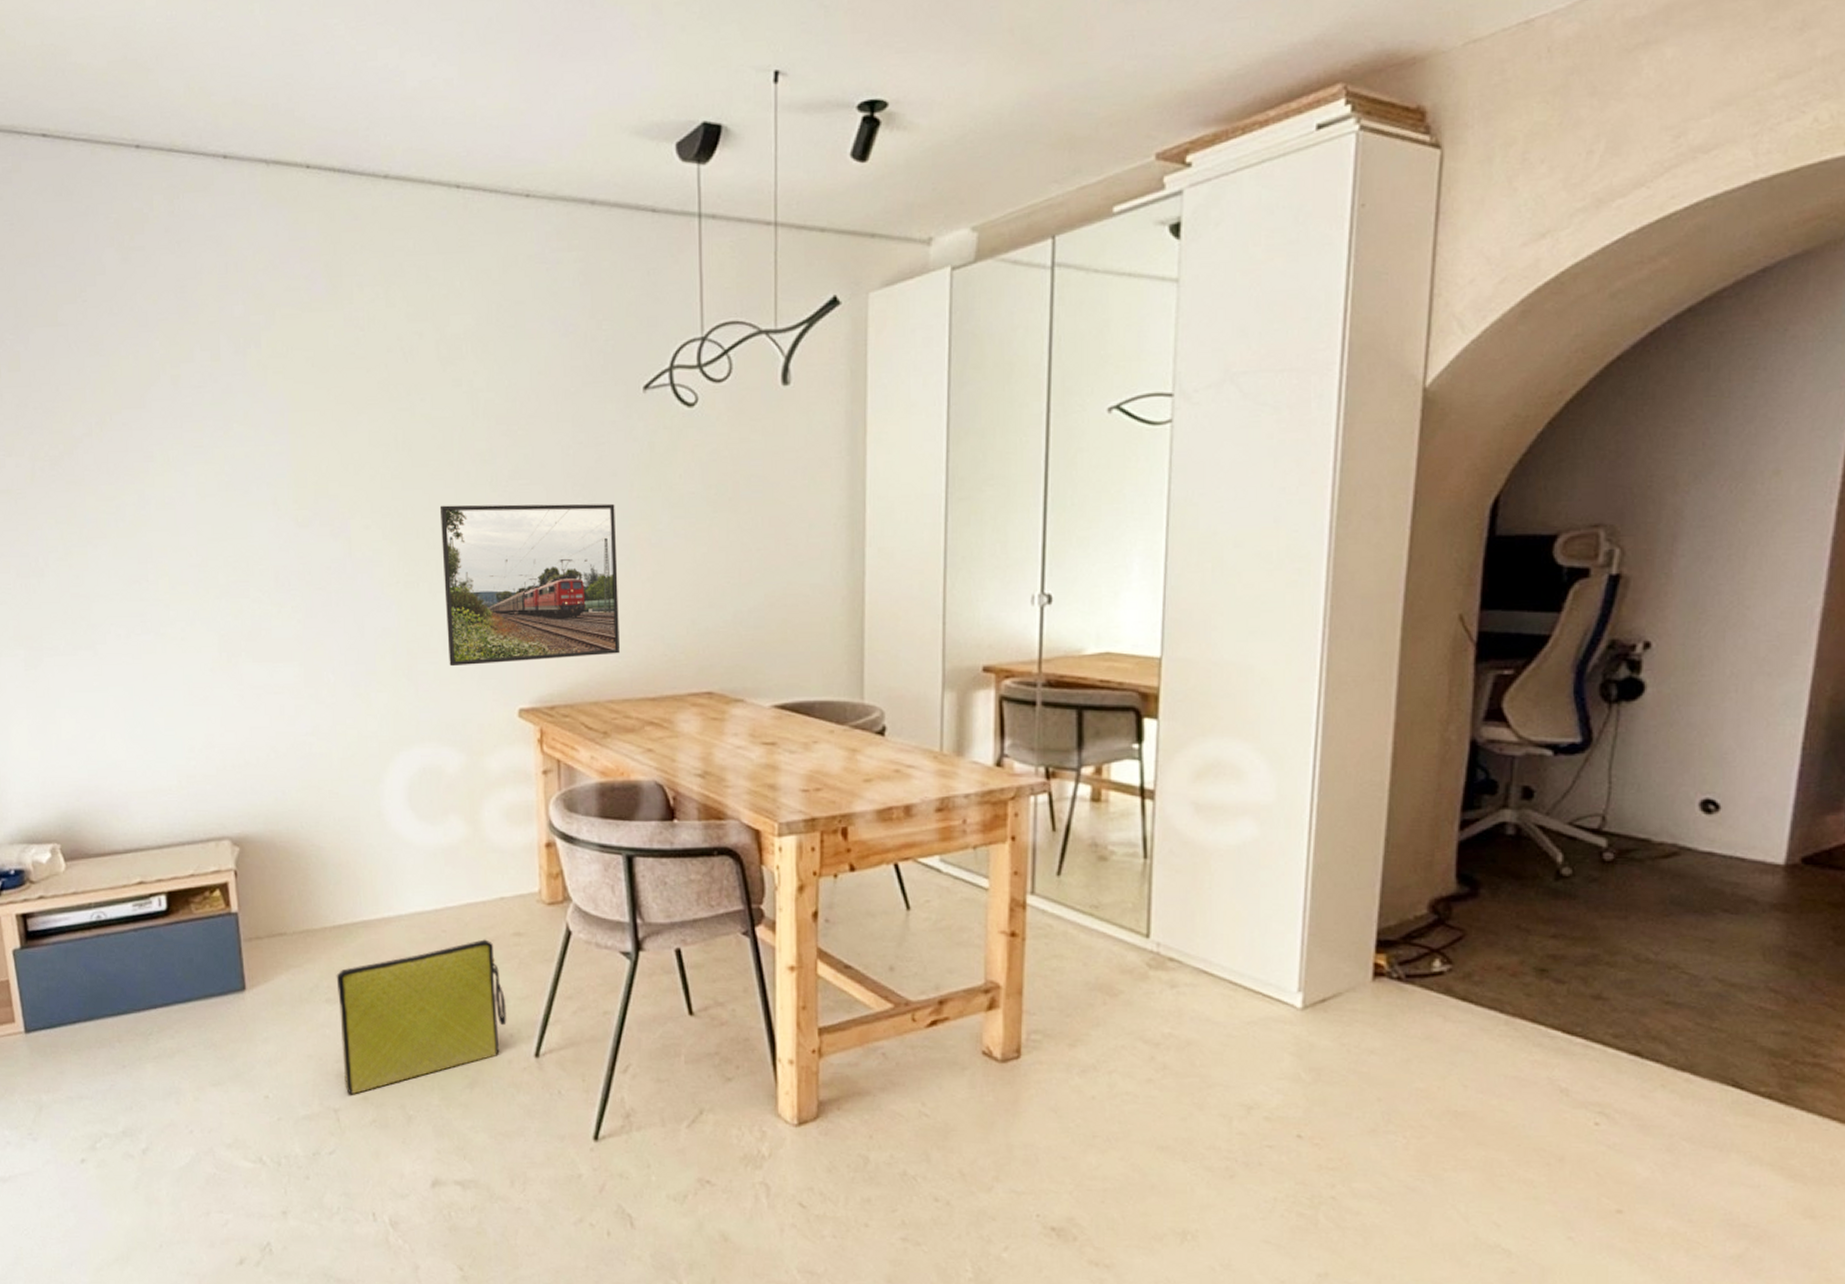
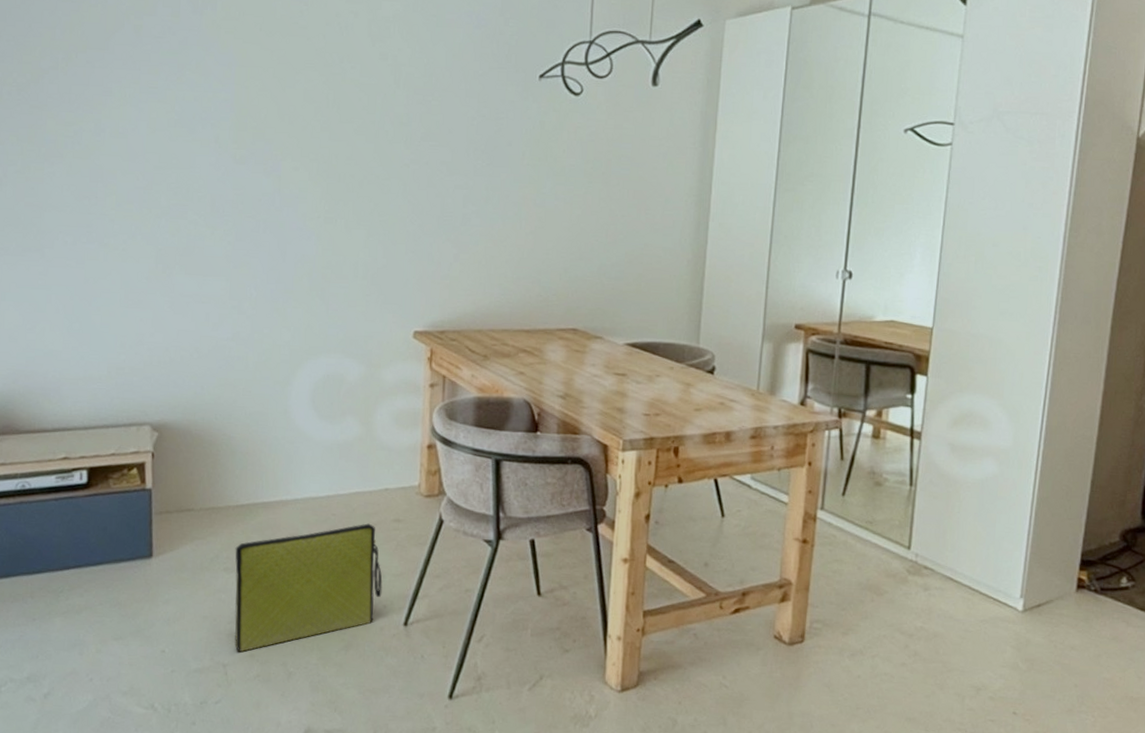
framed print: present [439,503,620,667] -> none [357,156,508,292]

